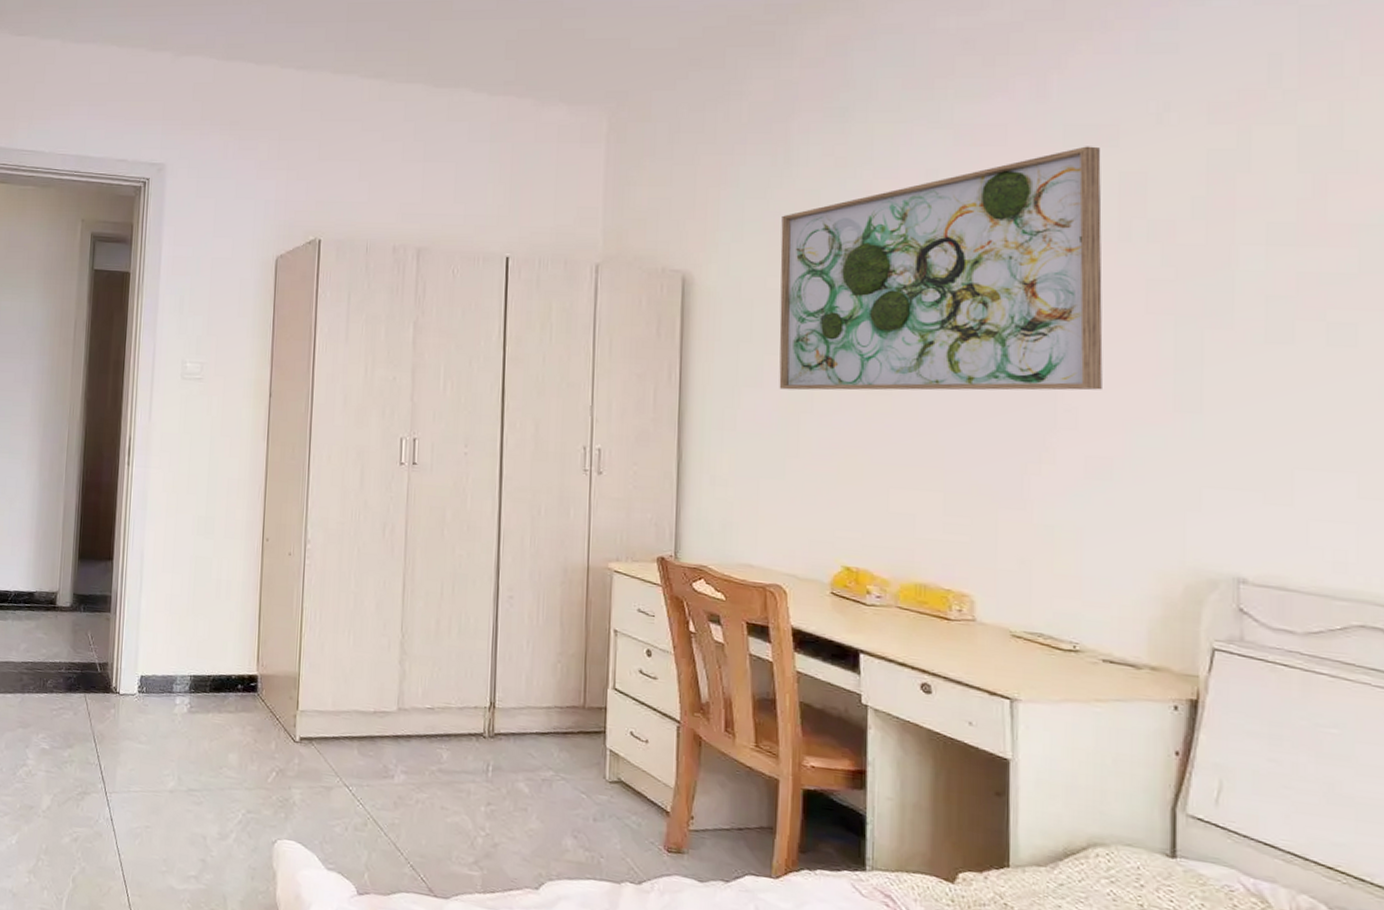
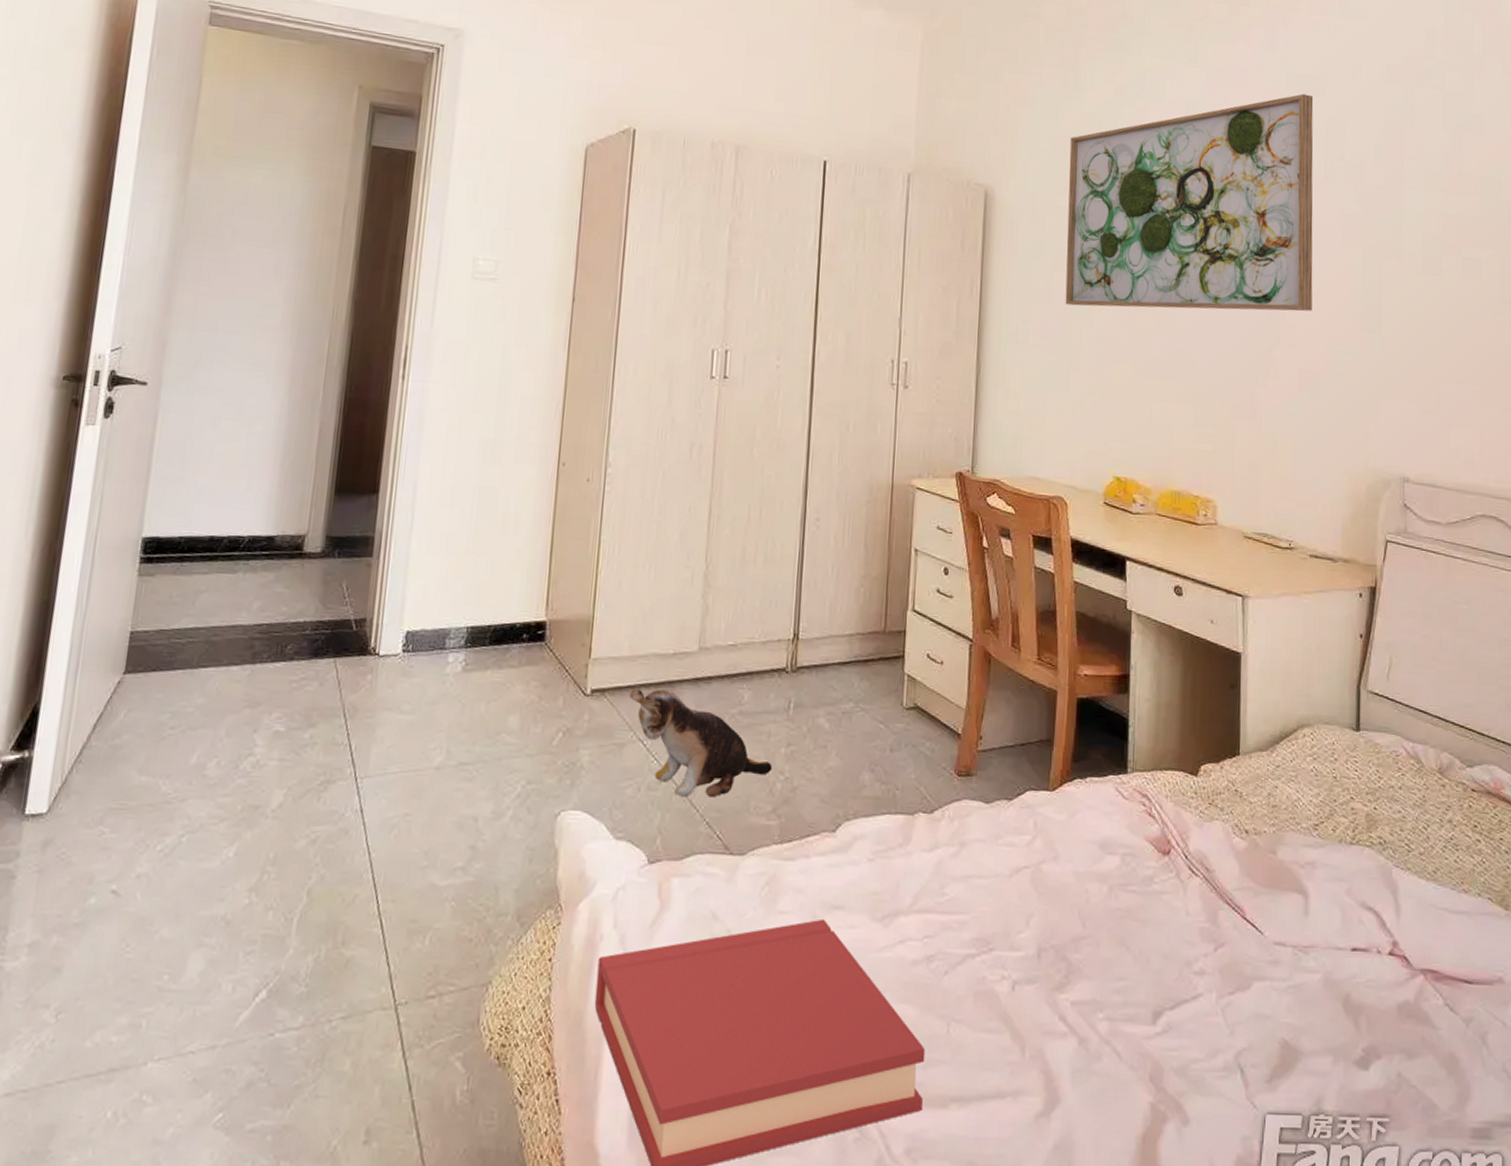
plush toy: none [335,739,473,844] -> present [629,688,773,798]

